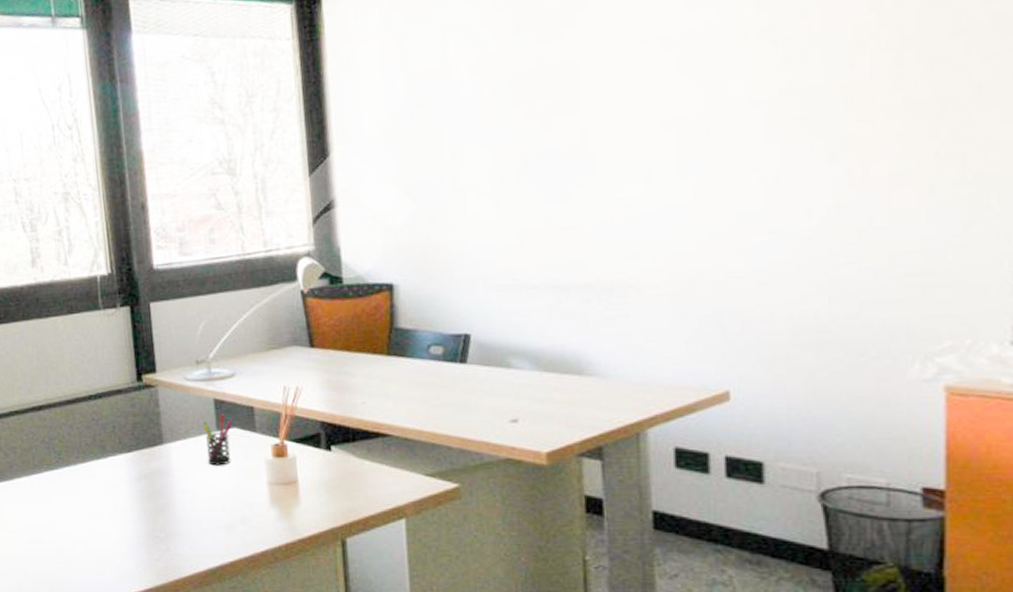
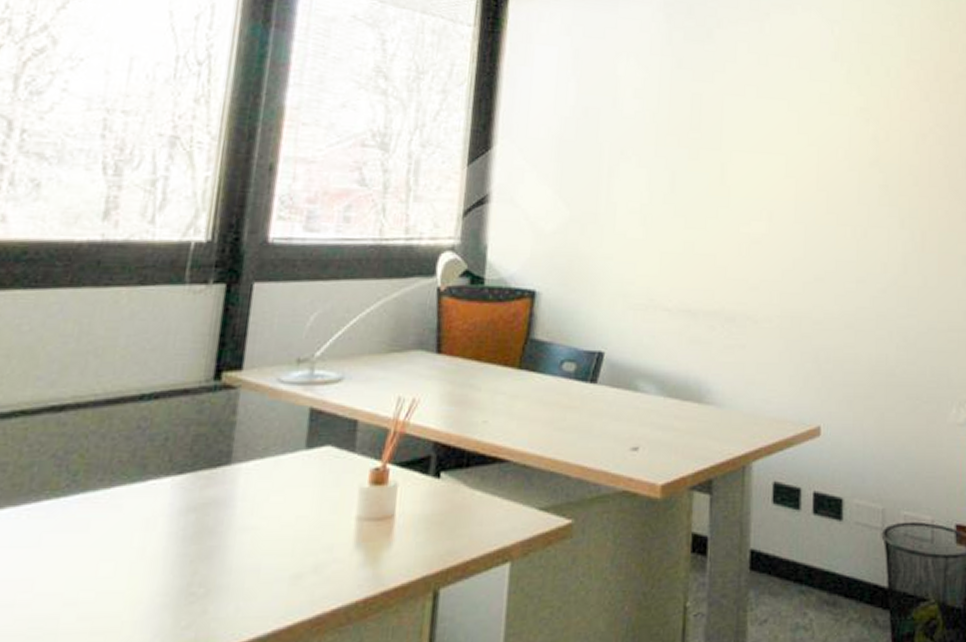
pen holder: present [204,414,233,466] -> none [286,428,329,495]

